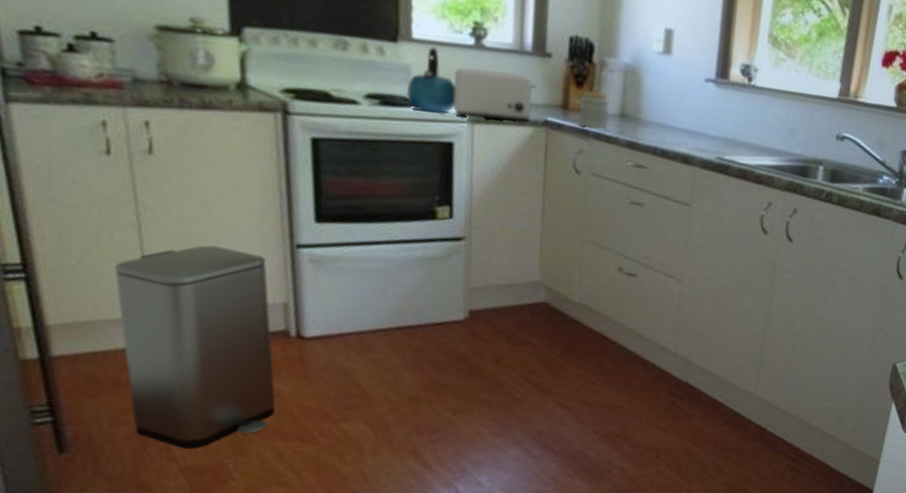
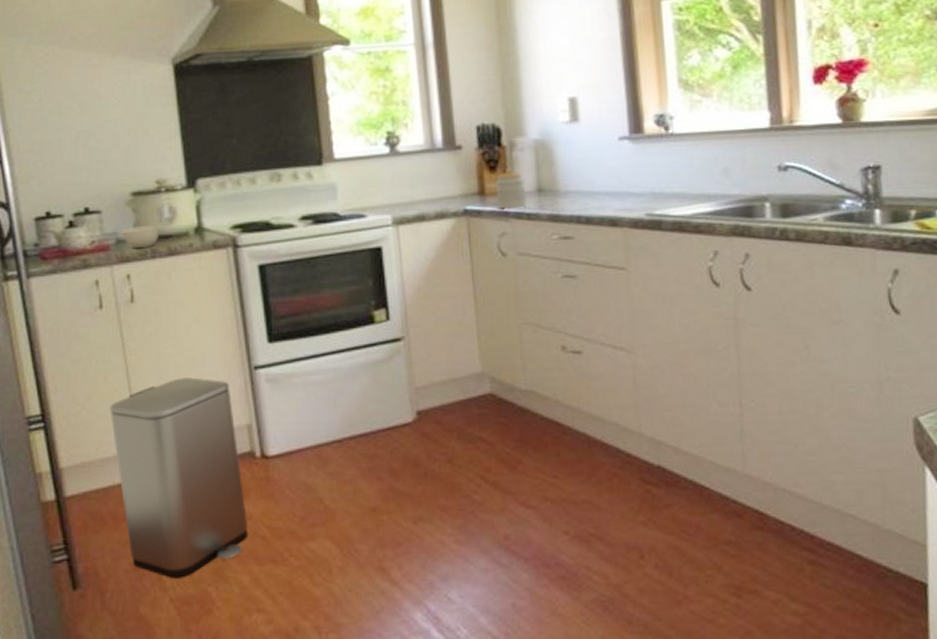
soup bowl: none [140,67,191,95] -> present [121,225,159,249]
kettle: present [405,47,456,113] -> none [334,162,380,223]
toaster: present [453,67,536,123] -> none [375,169,452,221]

